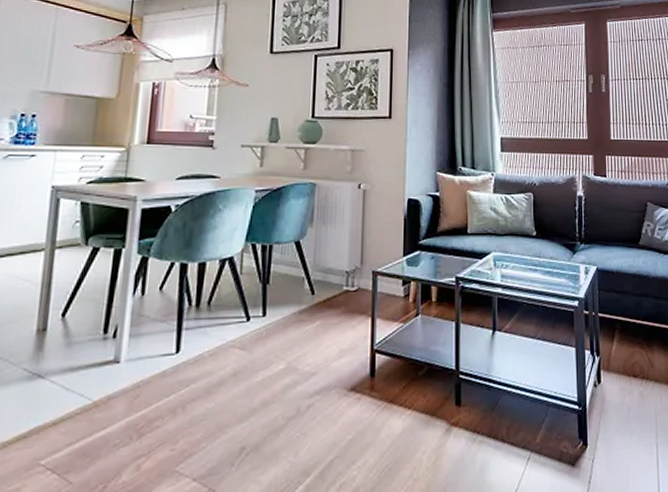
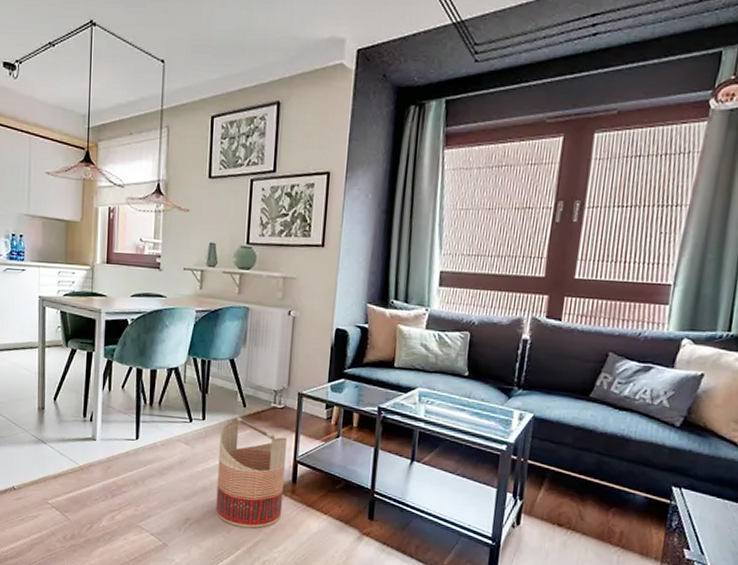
basket: none [279,307,363,445] -> present [215,417,288,528]

